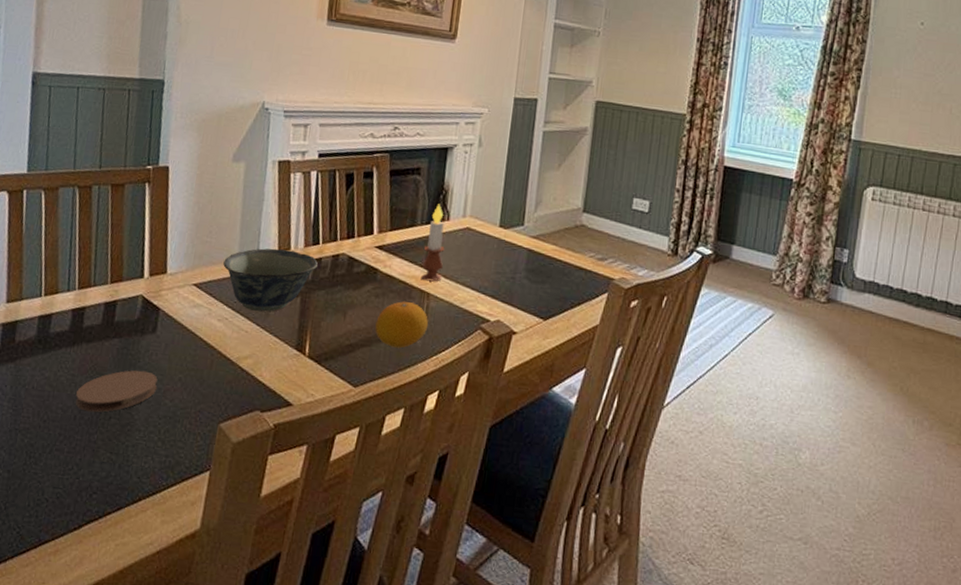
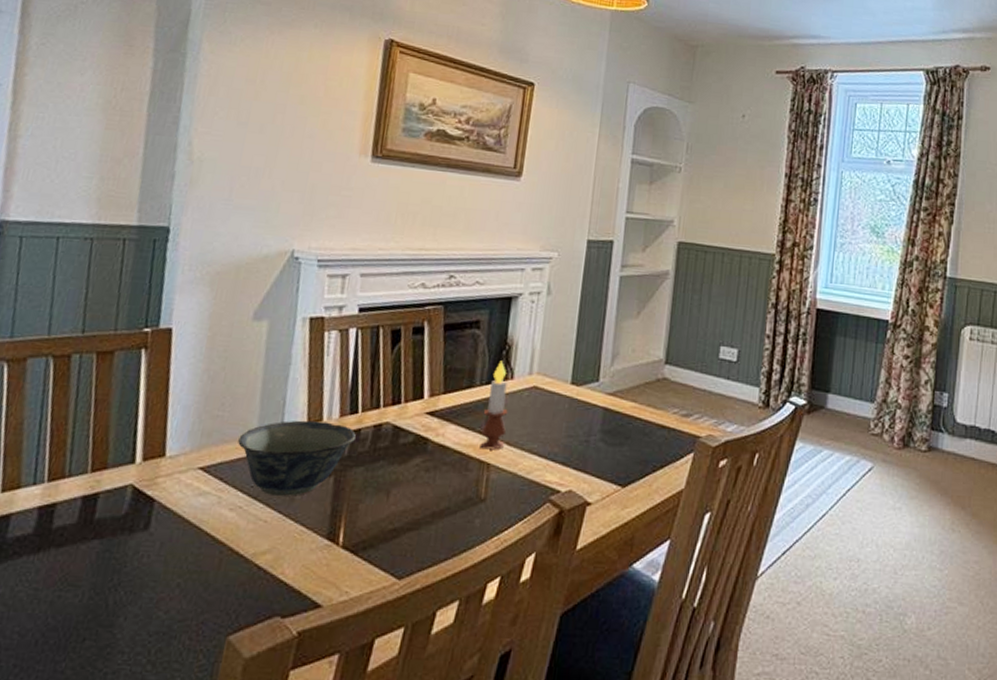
coaster: present [75,370,158,412] -> none [37,577,149,635]
fruit: present [375,301,428,348] -> none [424,475,488,530]

